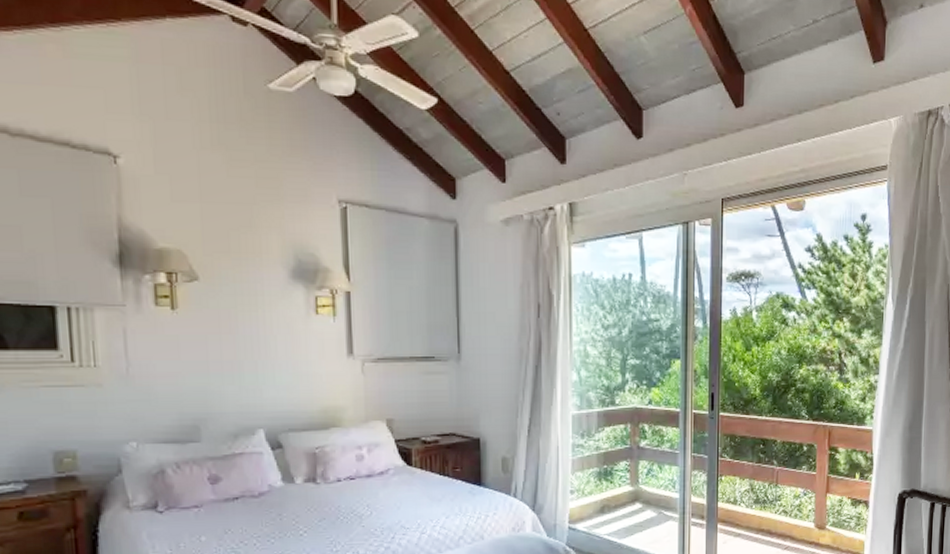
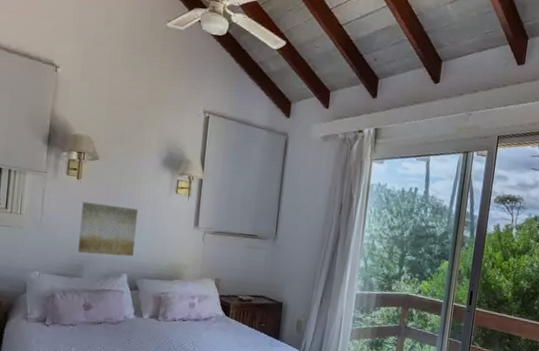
wall art: none [185,339,268,410] -> present [78,201,139,257]

